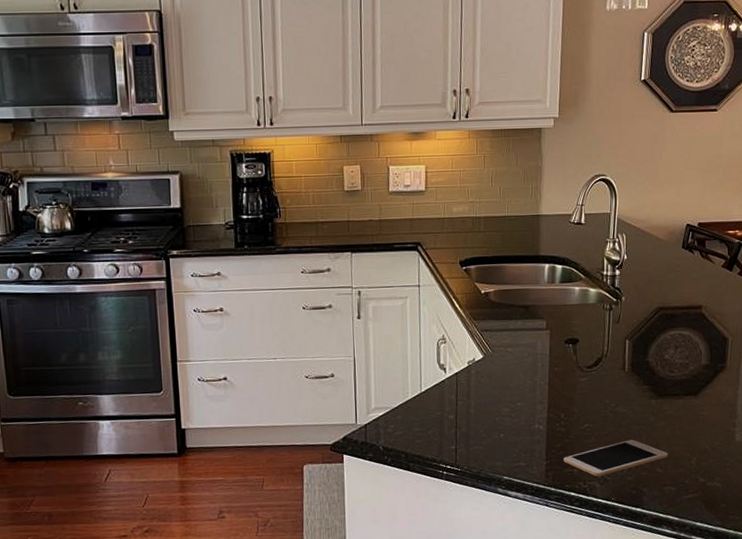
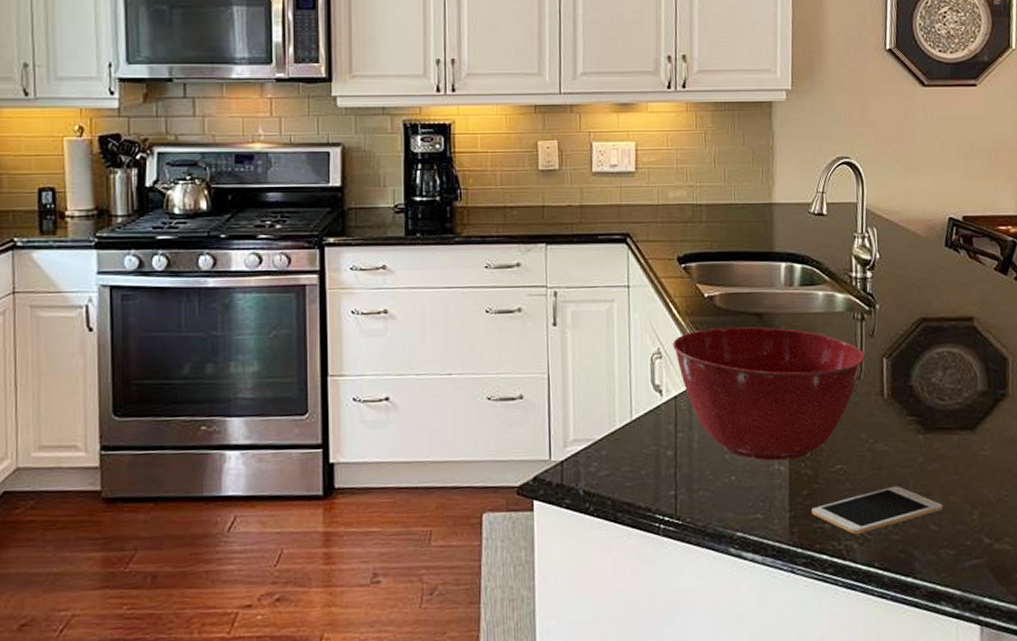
mixing bowl: none [455,316,611,422] -> present [673,326,865,461]

